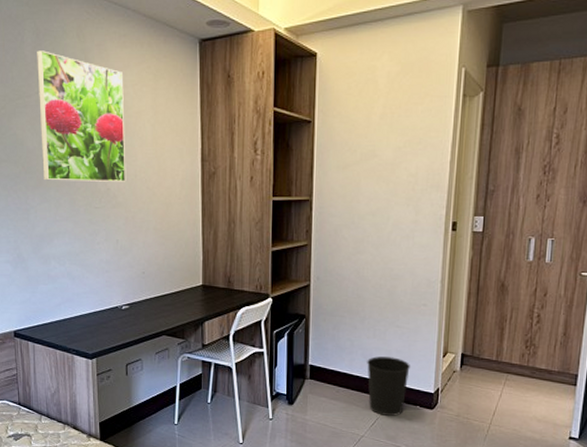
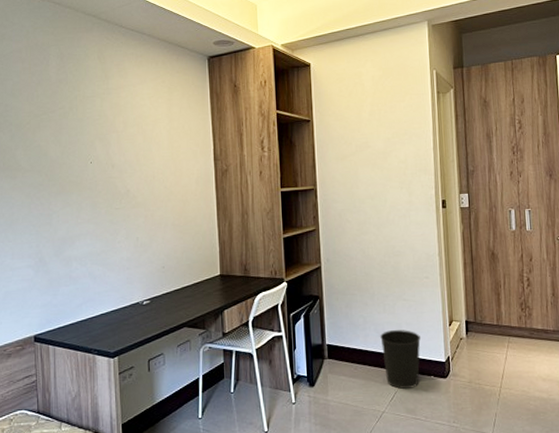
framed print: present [37,50,126,182] -> none [61,71,145,187]

